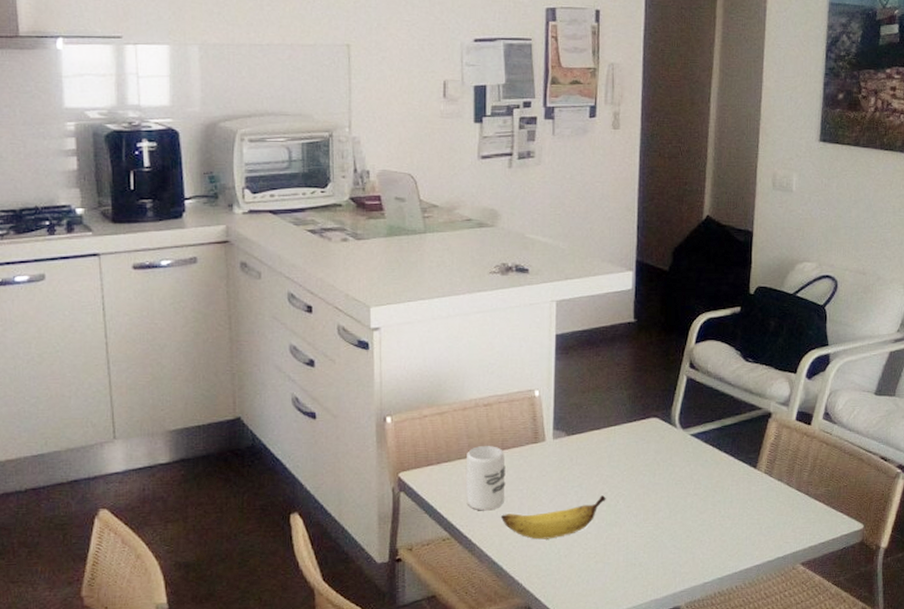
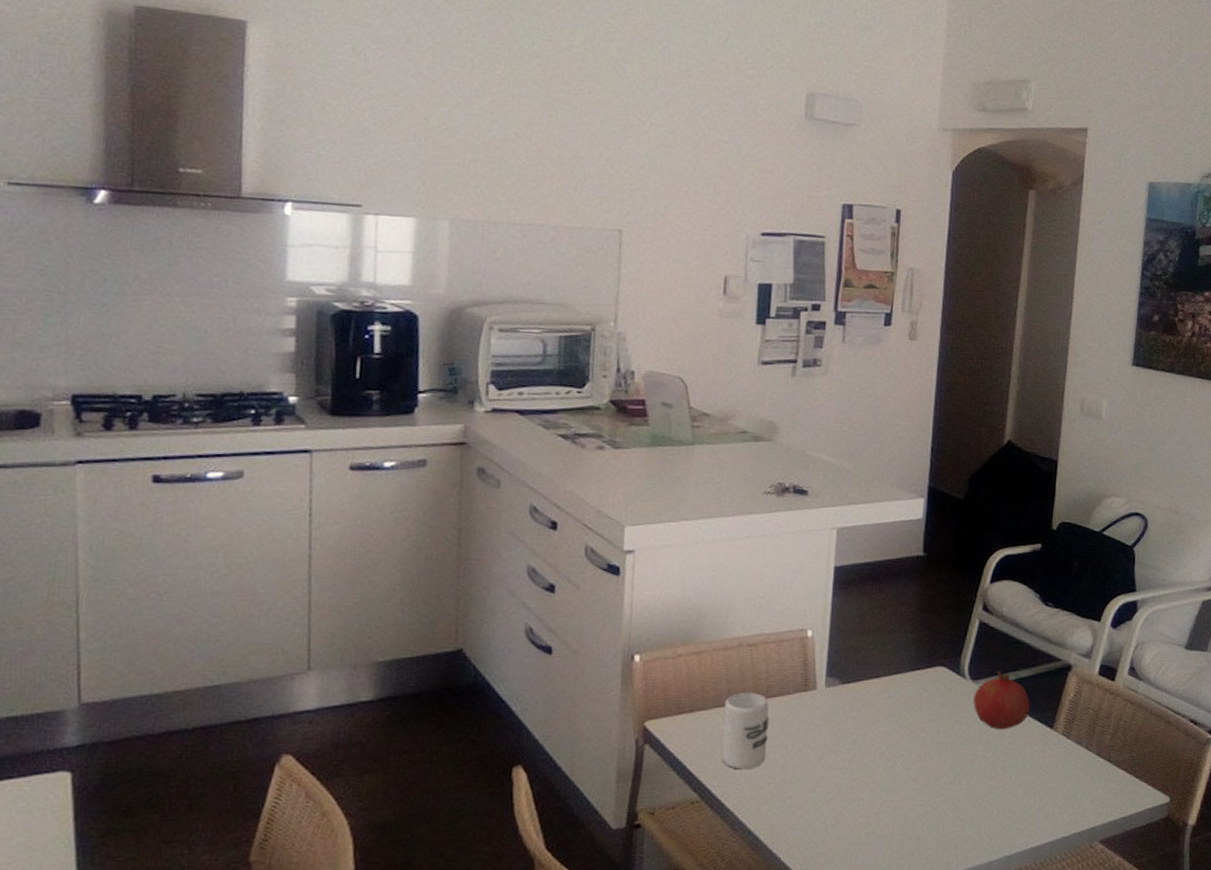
banana: present [500,495,606,540] -> none [760,755,882,806]
fruit: none [684,420,735,471] -> present [973,671,1030,730]

